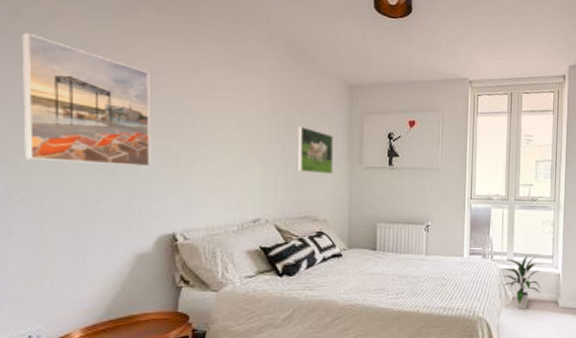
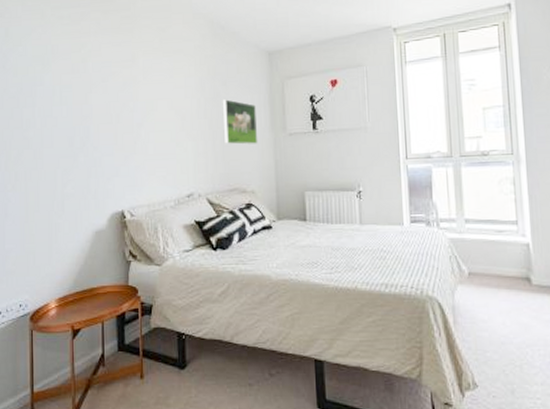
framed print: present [23,32,151,167] -> none [11,48,102,153]
indoor plant: present [503,255,541,309] -> none [453,221,505,287]

